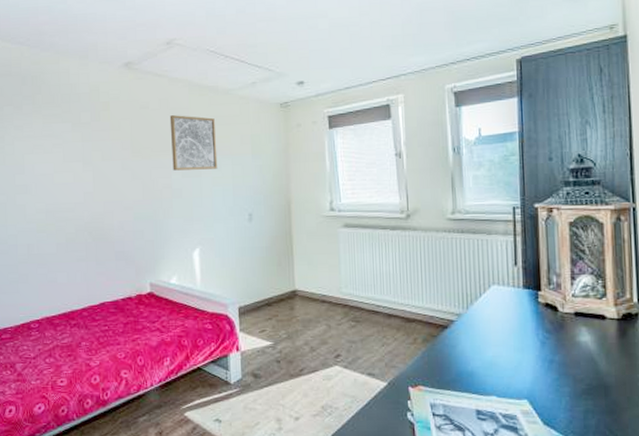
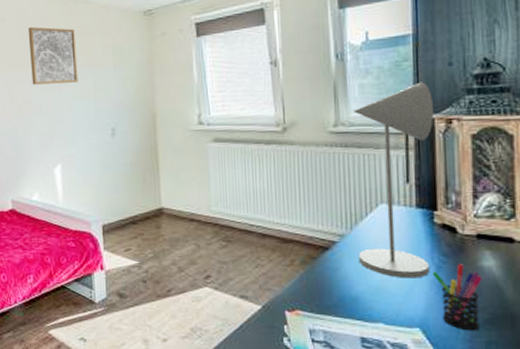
desk lamp: none [468,174,537,354] -> present [353,82,433,278]
pen holder: none [537,339,580,401] -> present [431,264,483,331]

